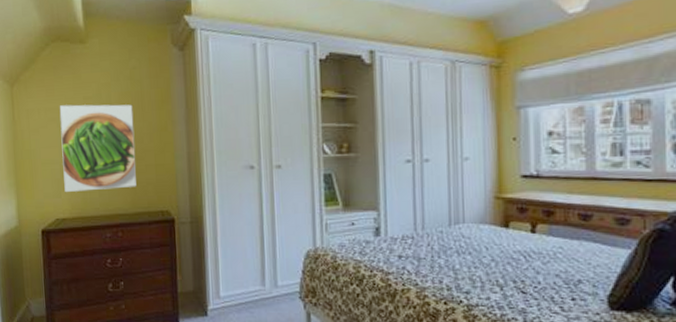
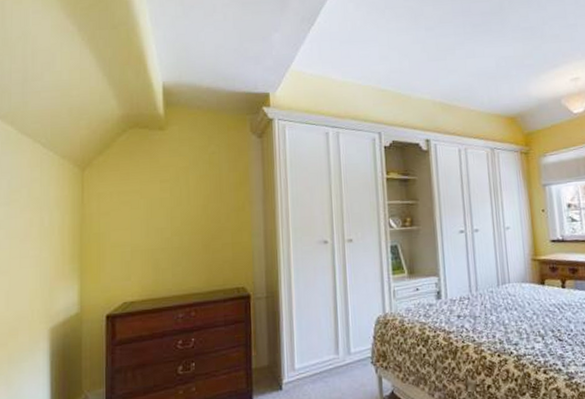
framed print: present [59,104,137,192] -> none [134,186,212,274]

